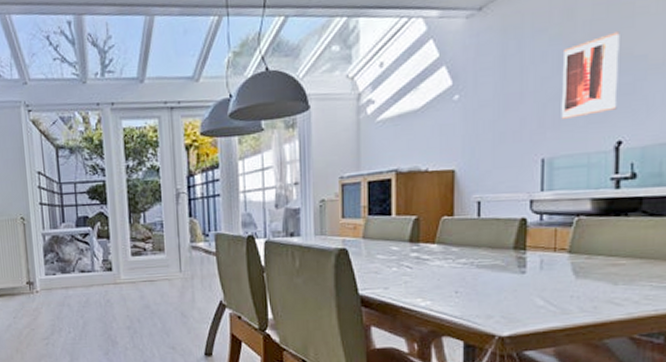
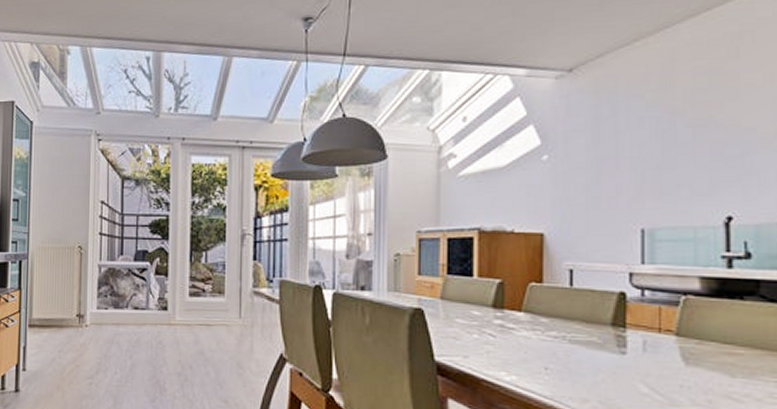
wall art: present [561,31,620,119] -> none [661,102,725,188]

